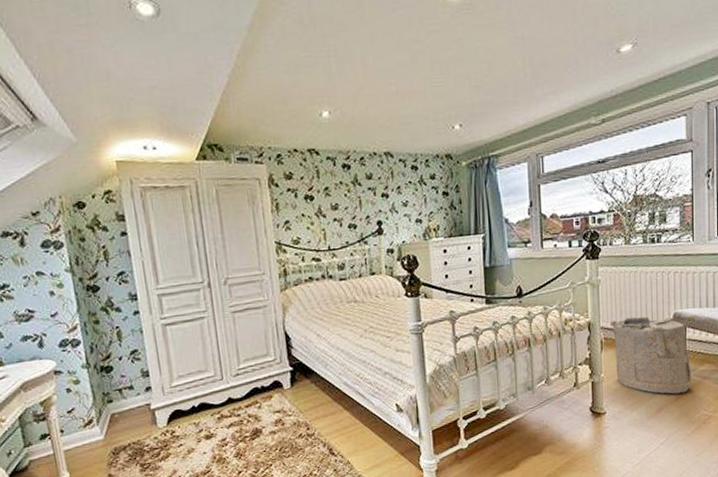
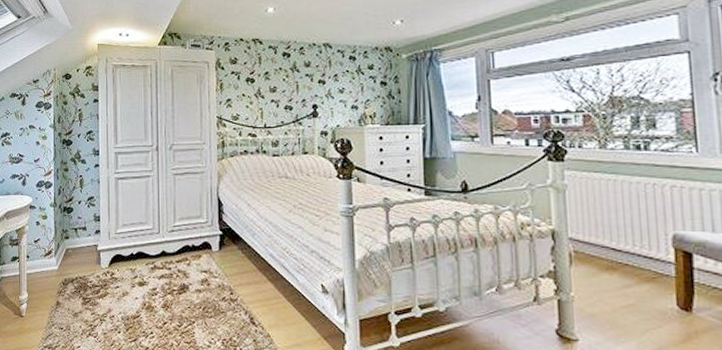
laundry hamper: present [609,316,692,394] -> none [581,231,706,336]

